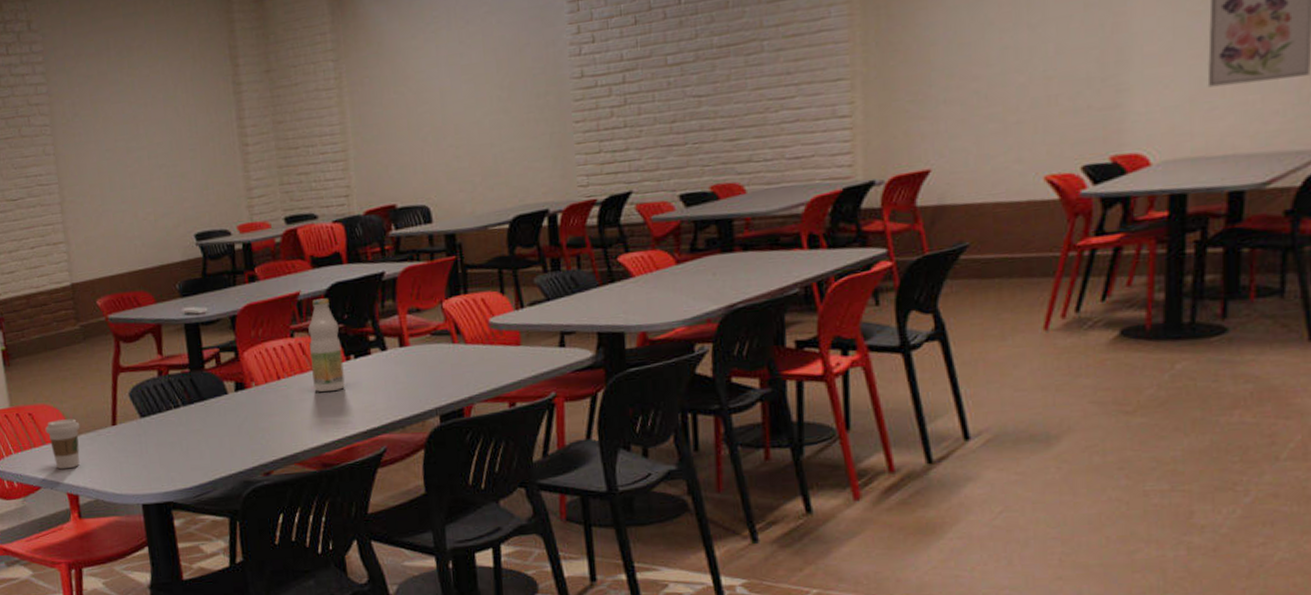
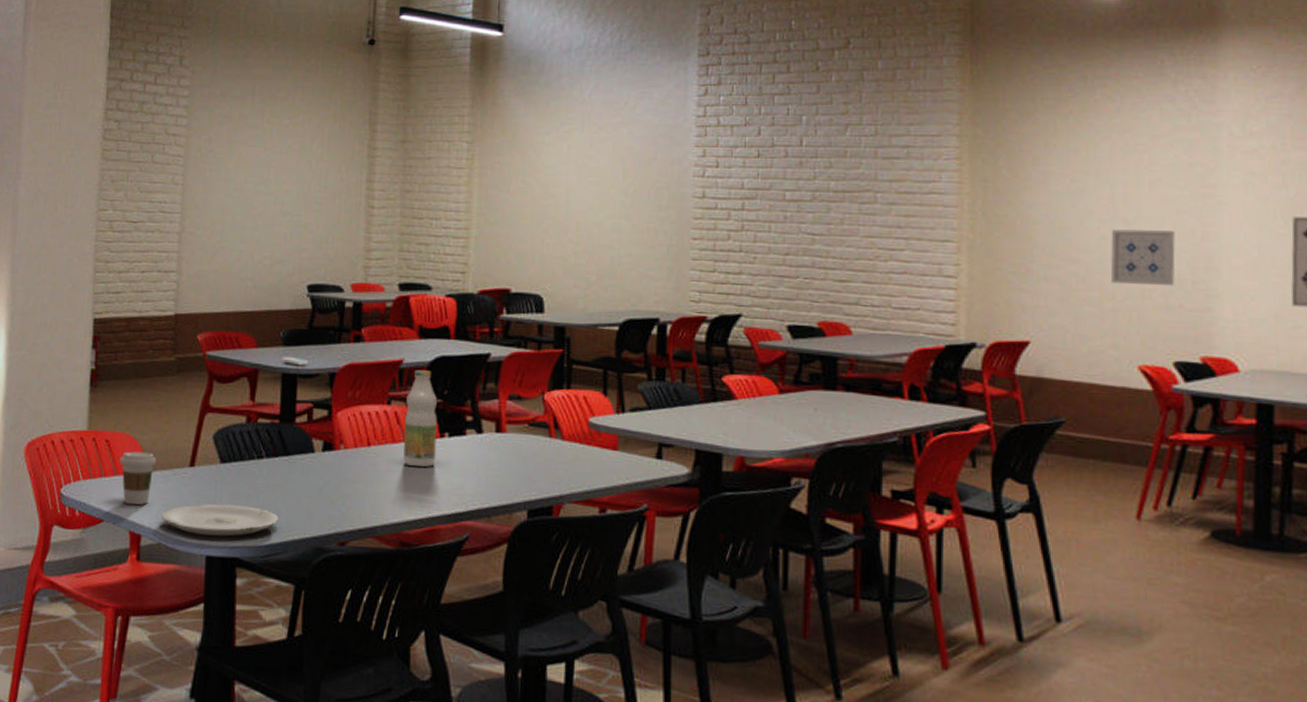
plate: none [93,453,204,487] -> present [160,504,278,537]
wall art: none [1013,28,1083,95] -> present [1110,229,1175,287]

